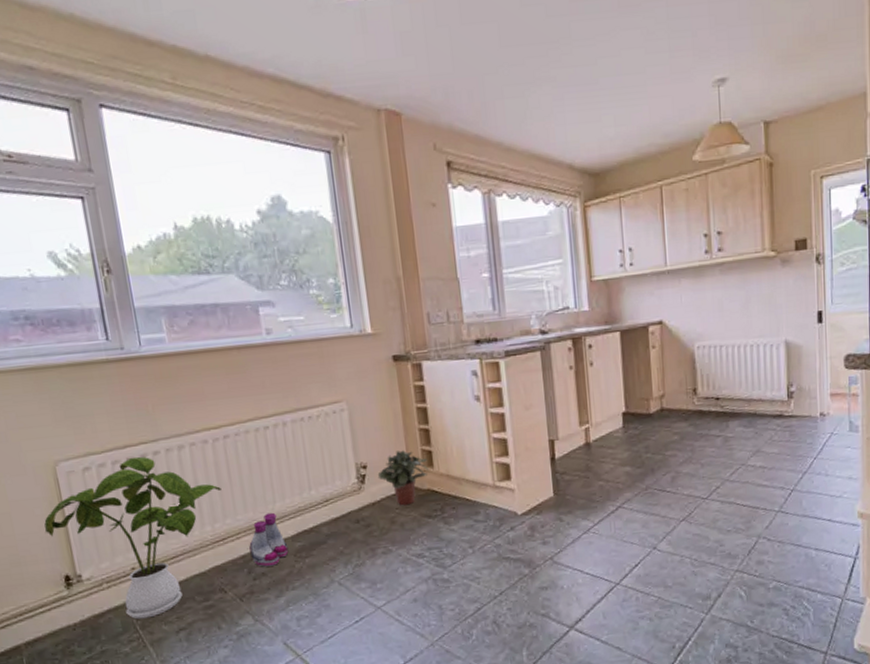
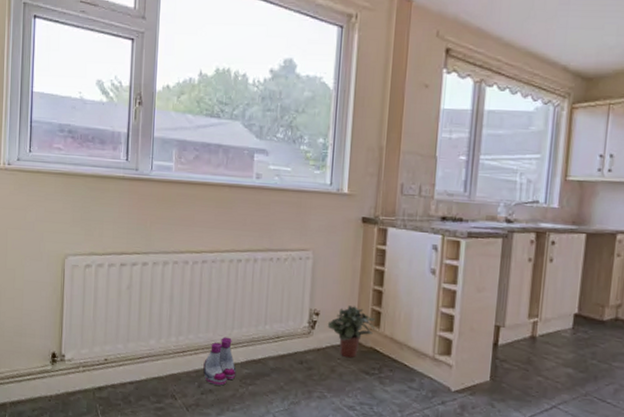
house plant: present [44,456,222,619] -> none [45,263,191,406]

